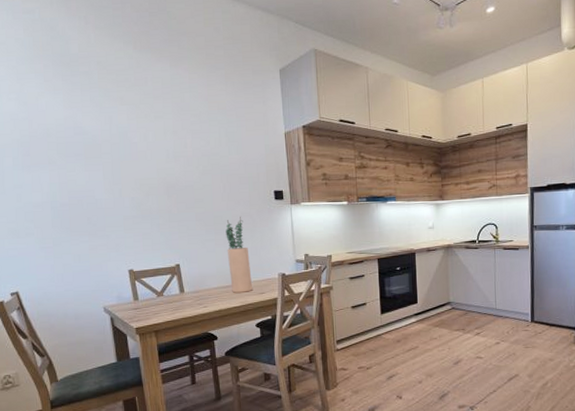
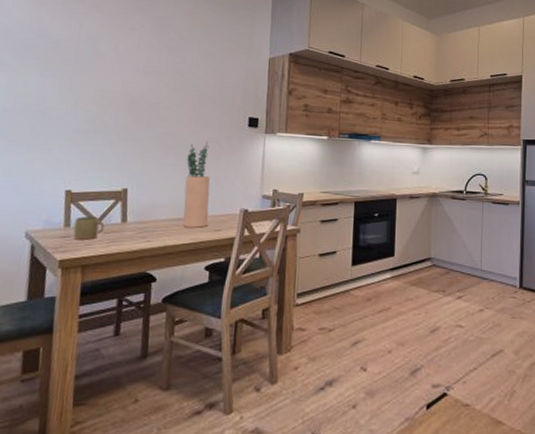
mug: none [141,289,167,310] -> present [73,216,105,240]

